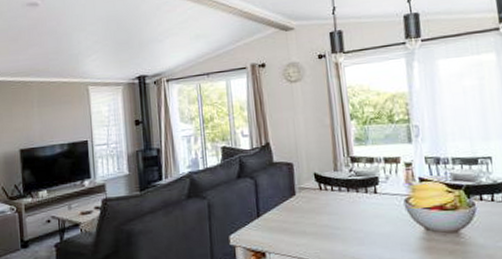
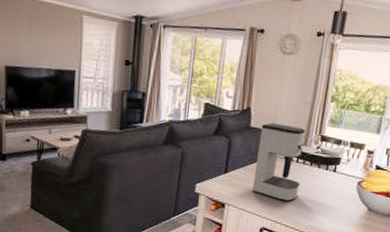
coffee maker: none [285,152,343,237] -> present [251,123,305,202]

